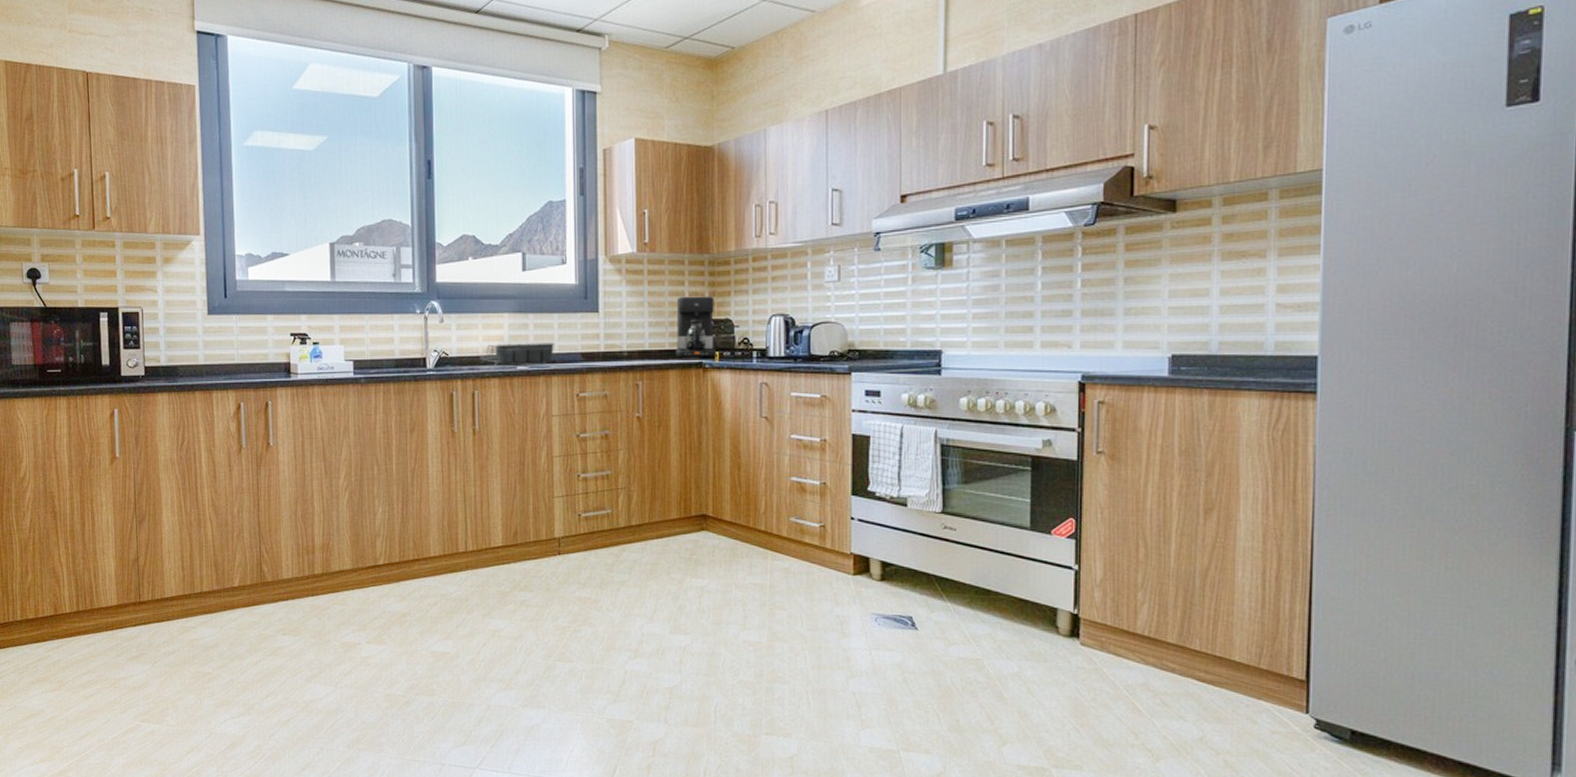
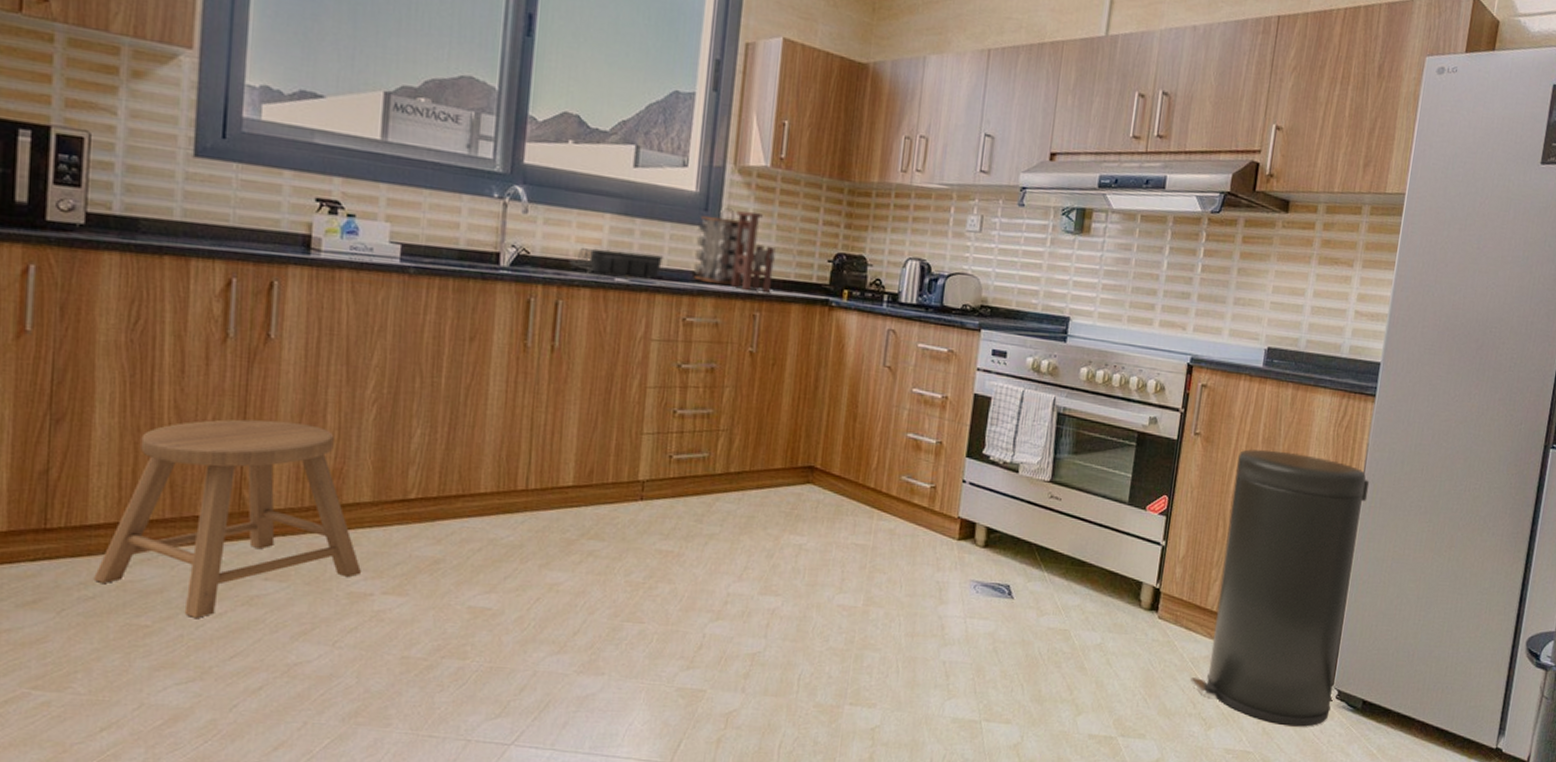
stool: none [172,509,351,667] -> present [93,419,362,619]
spice rack: none [581,292,626,362] -> present [694,206,749,286]
paper towel holder: none [612,293,650,363] -> present [731,211,776,292]
coffee maker: present [675,296,716,358] -> none [800,223,850,296]
pedal bin: none [1128,462,1323,760] -> present [1190,449,1370,727]

